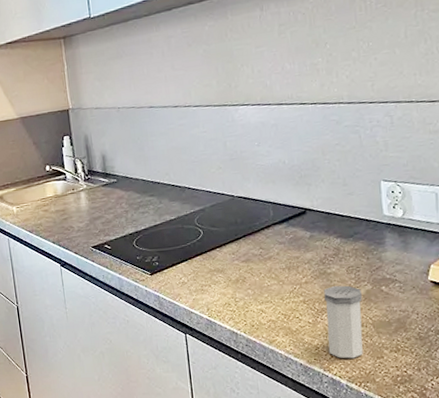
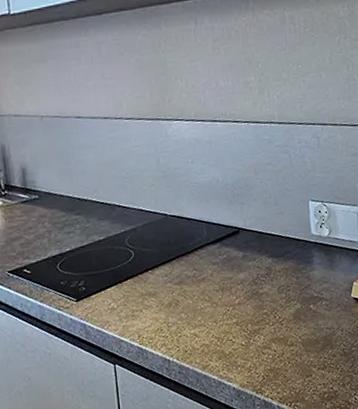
salt shaker: present [324,285,363,359] -> none [256,305,293,379]

